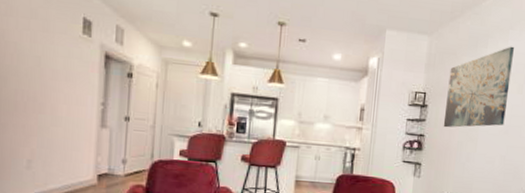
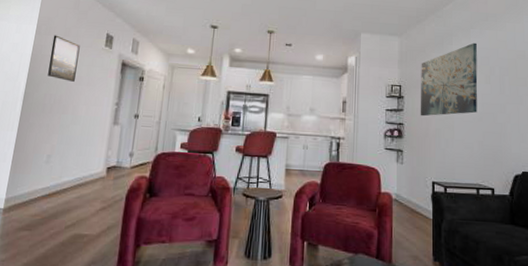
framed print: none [15,16,52,76] -> present [48,35,80,82]

